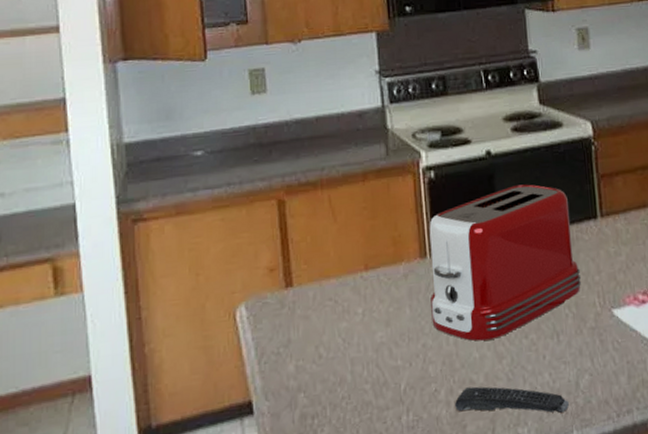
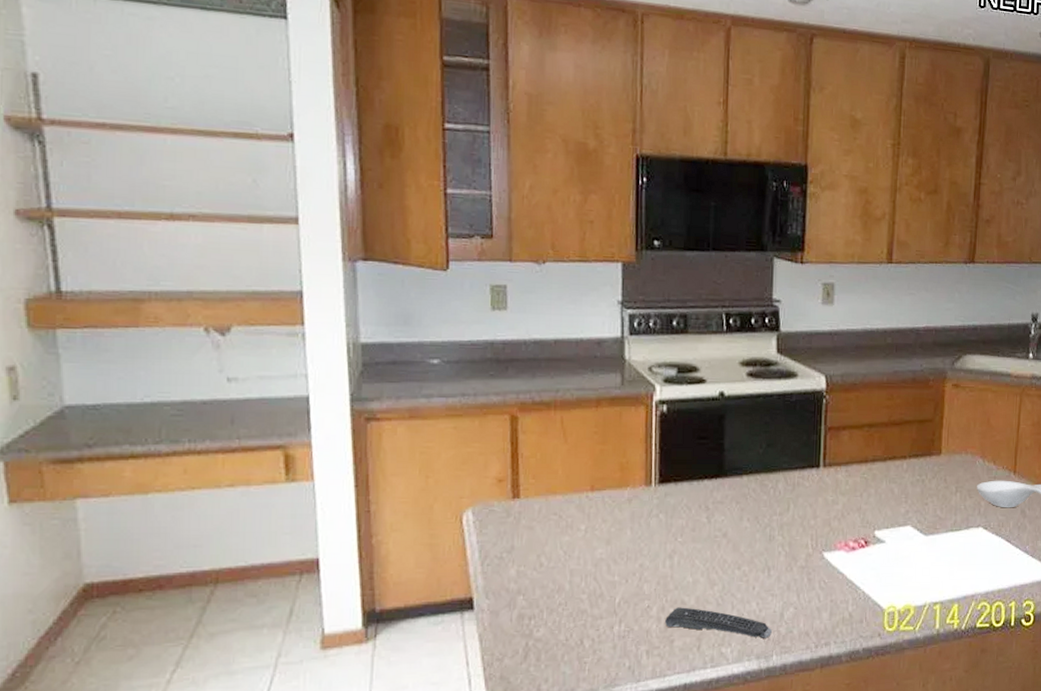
toaster: present [429,184,581,341] -> none [651,428,797,567]

